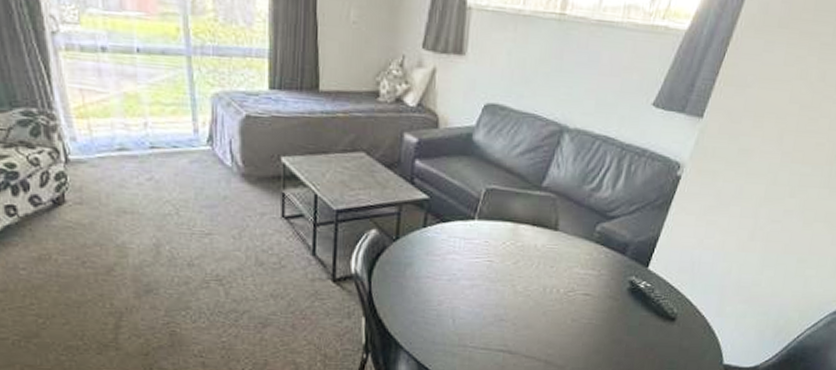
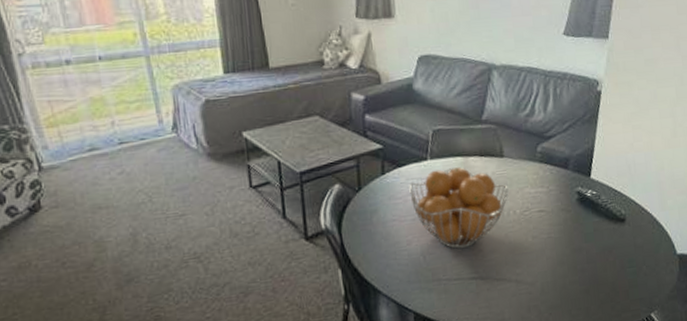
fruit basket: none [449,232,556,318] -> present [409,167,509,249]

